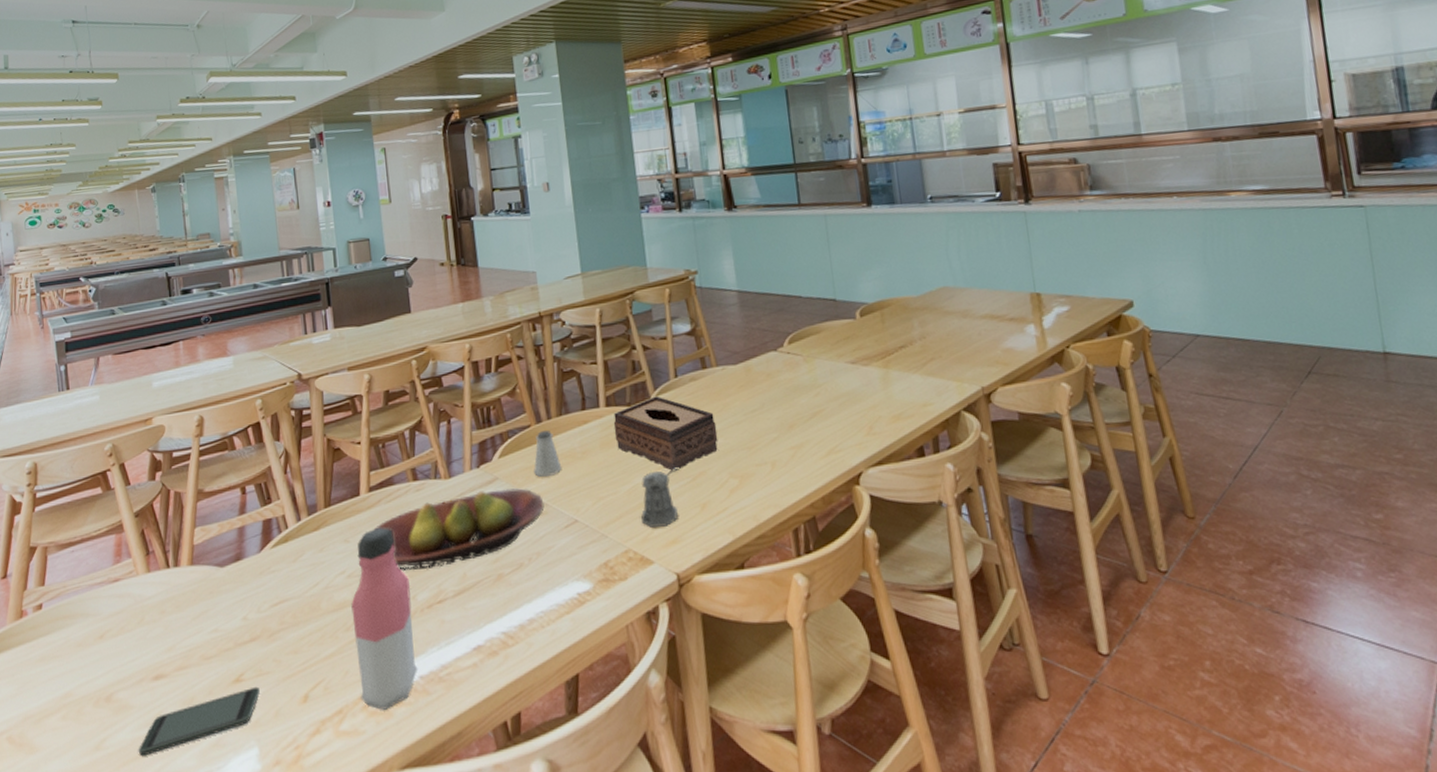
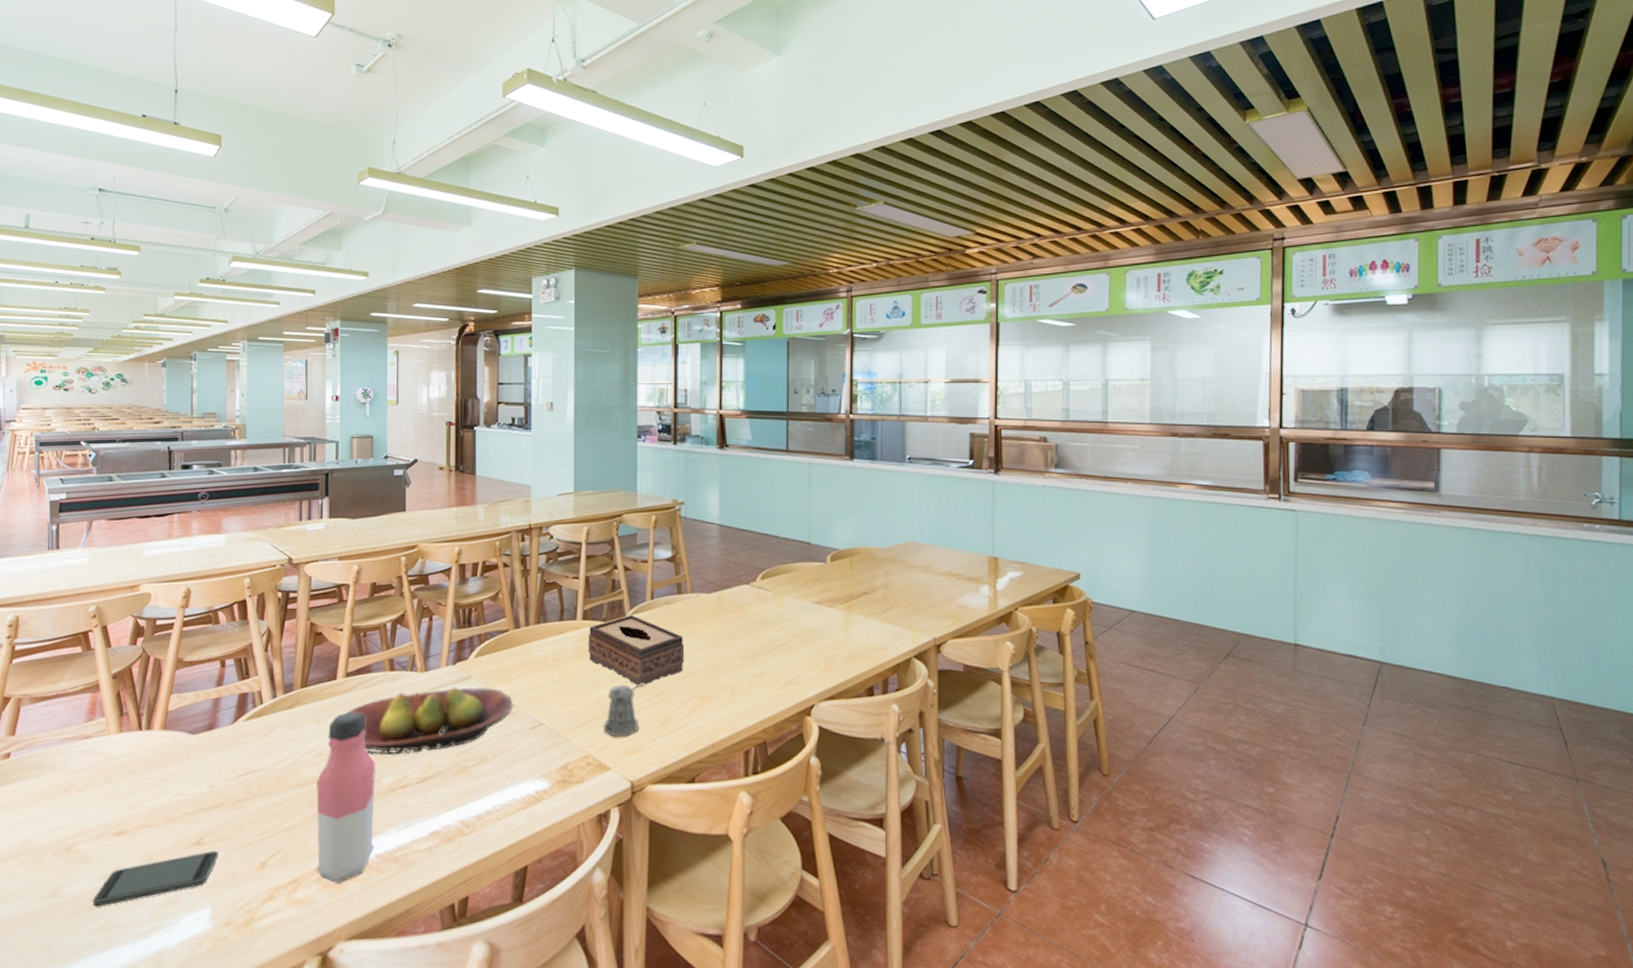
saltshaker: present [534,431,562,477] -> none [507,636,534,679]

